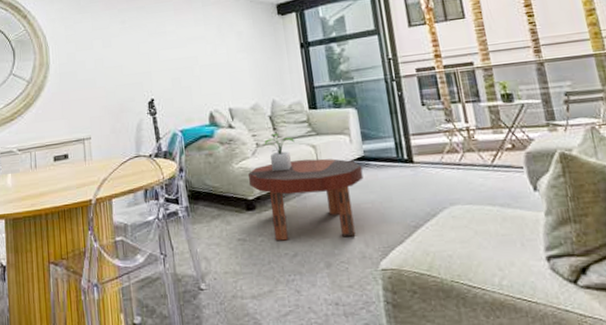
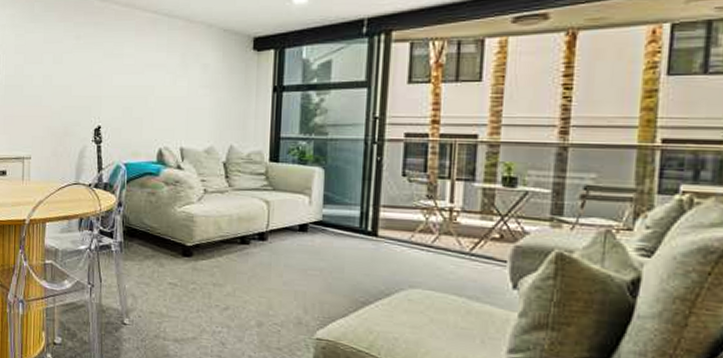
coffee table: present [248,158,364,241] -> none [190,213,317,301]
potted plant: present [263,133,296,171] -> none [211,181,249,223]

